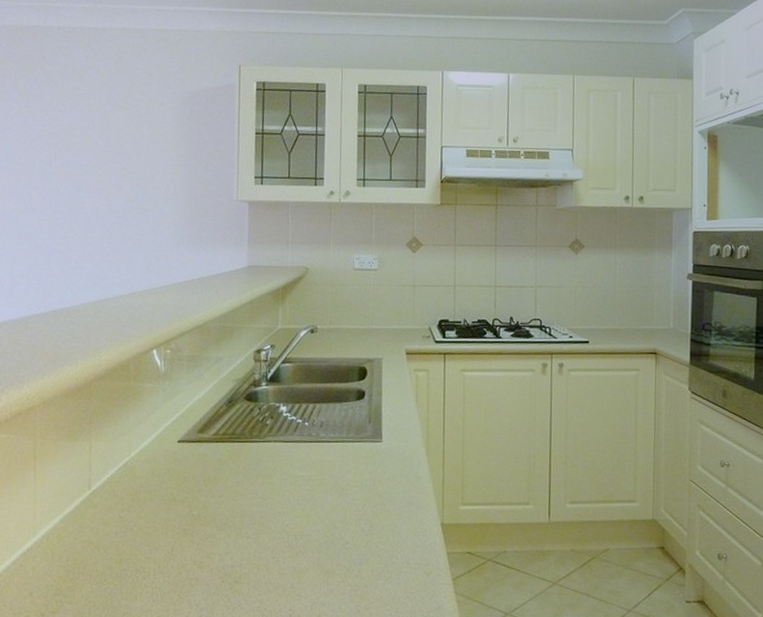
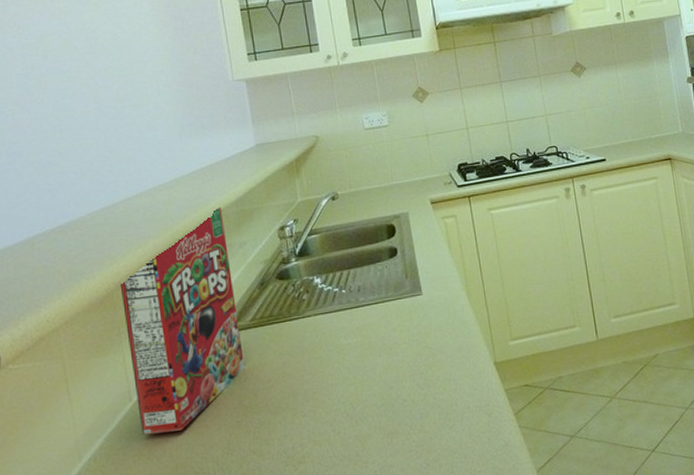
cereal box: none [94,320,205,527] -> present [119,207,245,435]

